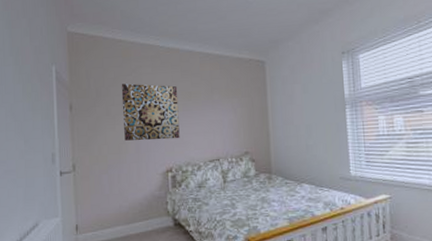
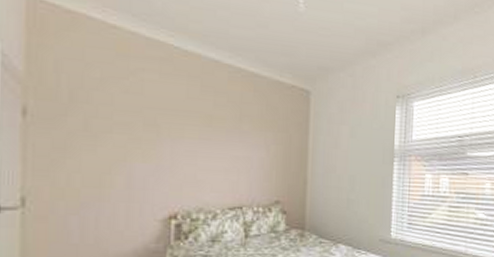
wall art: present [121,83,180,141] -> none [110,89,194,176]

